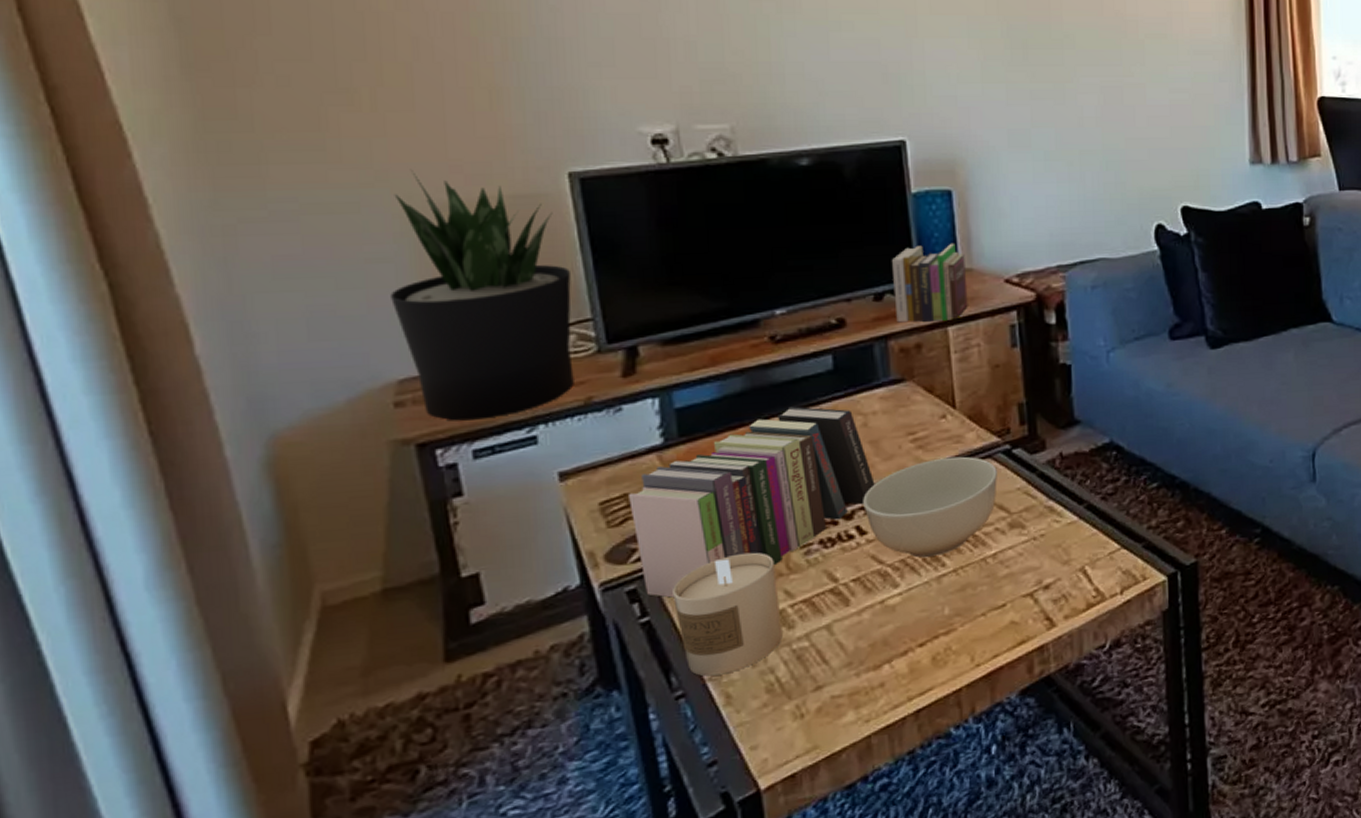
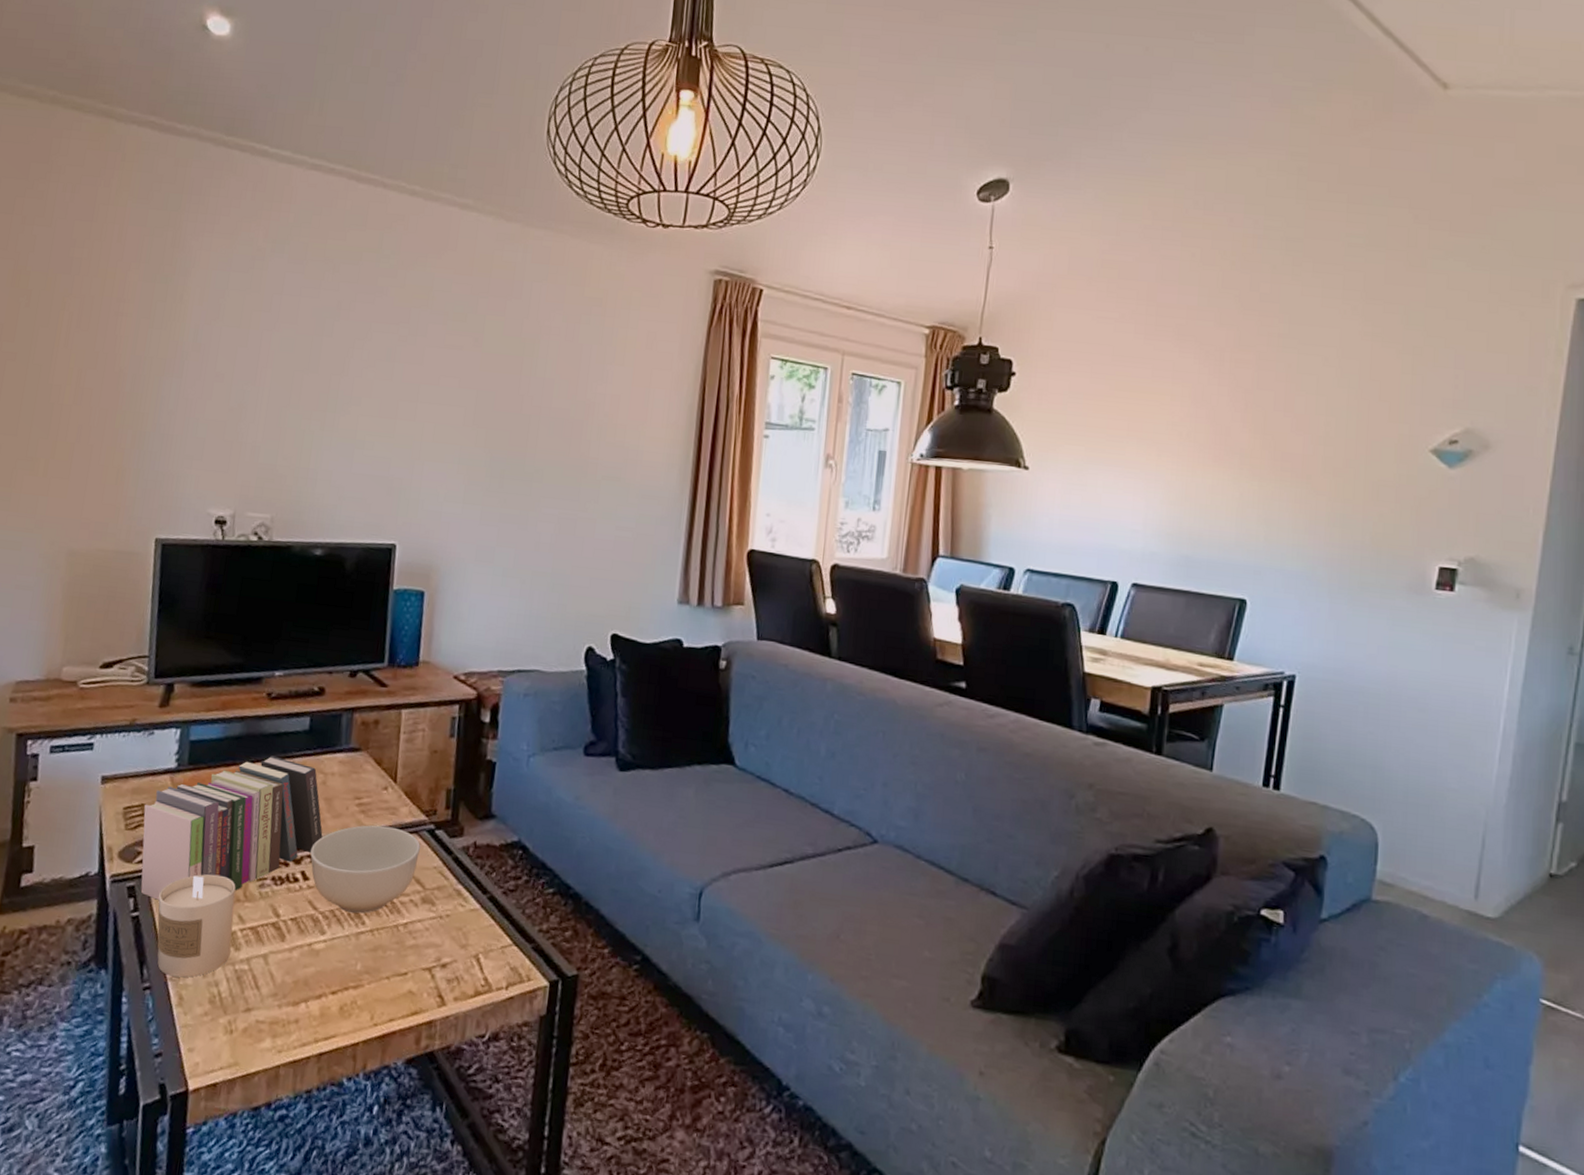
planter: present [390,170,574,421] -> none [25,523,141,723]
books: present [891,243,968,323] -> none [363,635,426,704]

